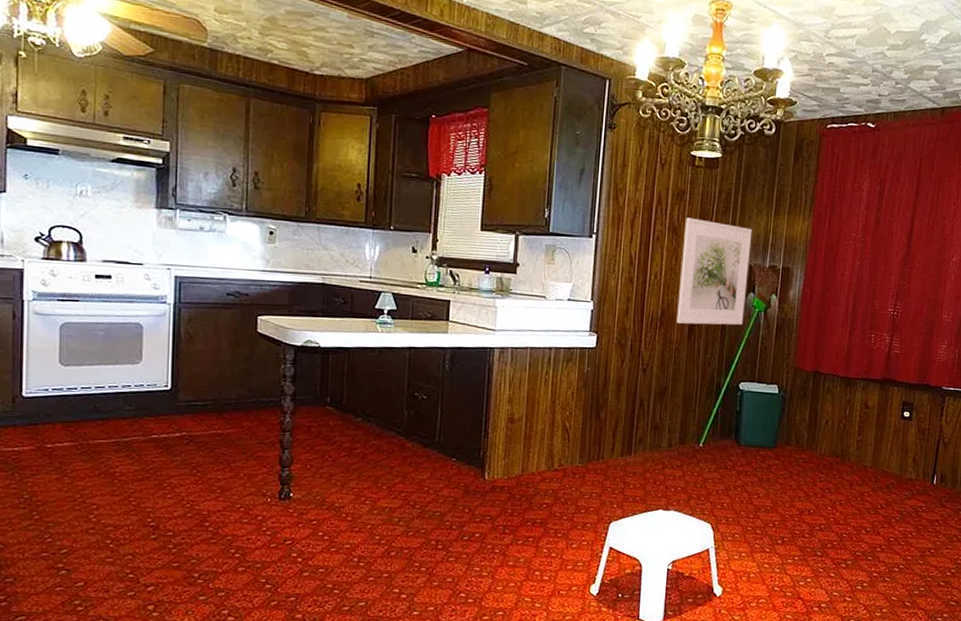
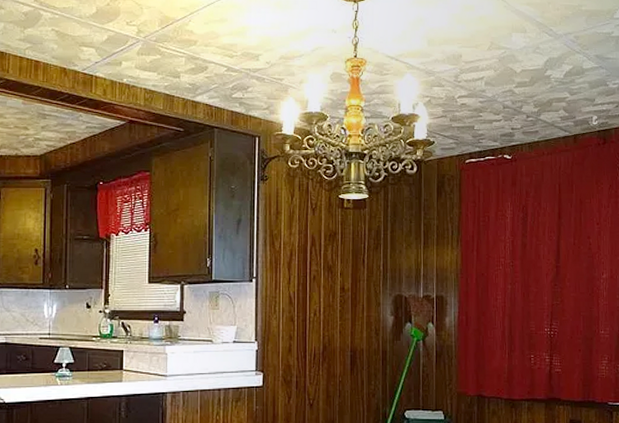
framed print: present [676,218,753,325] -> none [338,256,404,357]

